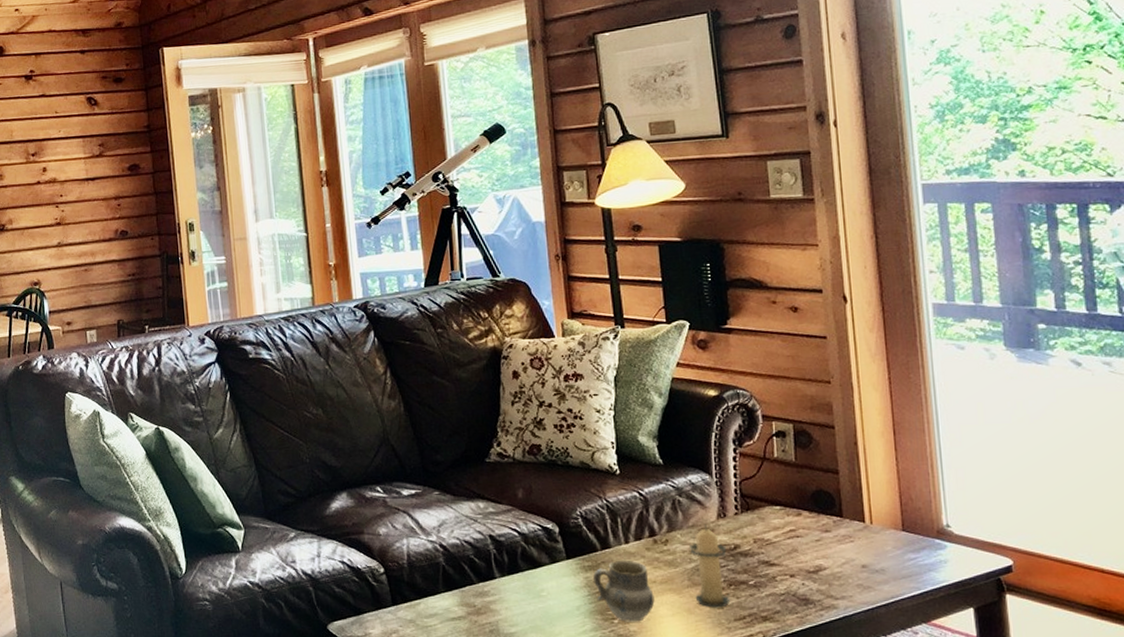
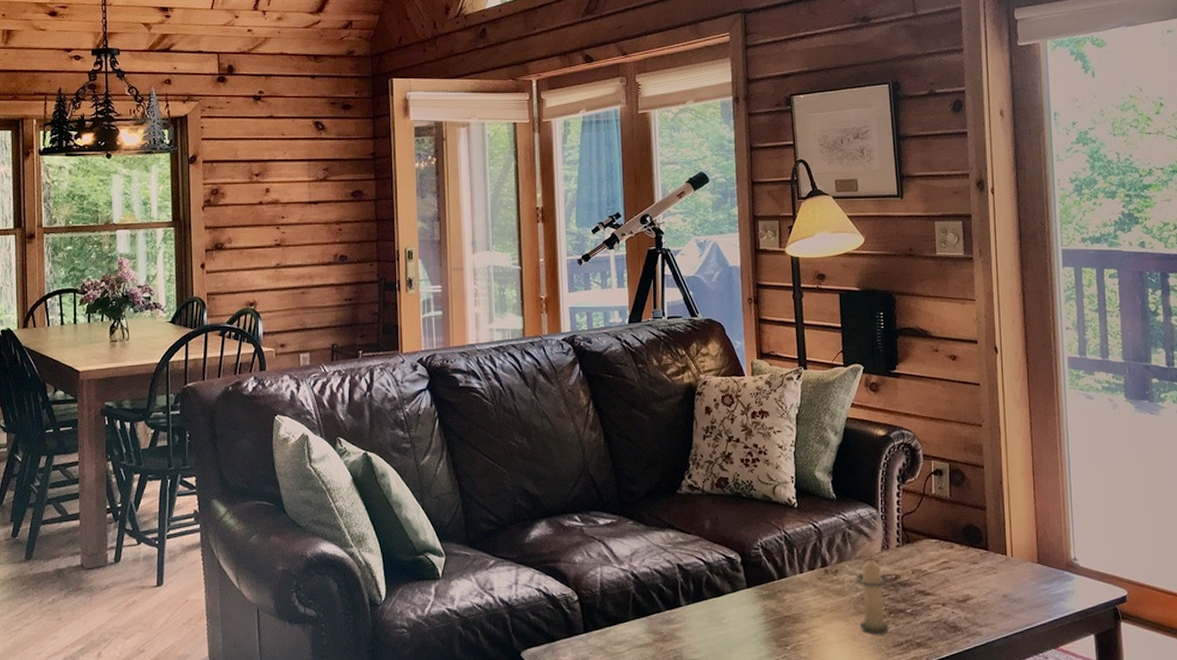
cup: present [593,560,655,622] -> none [770,589,824,648]

